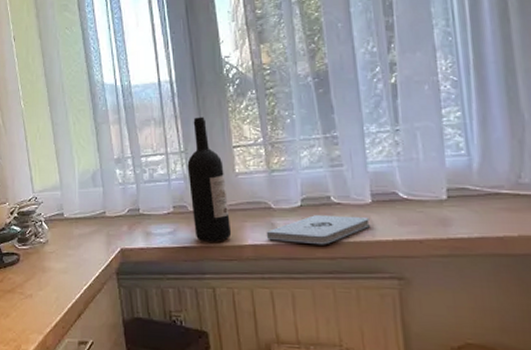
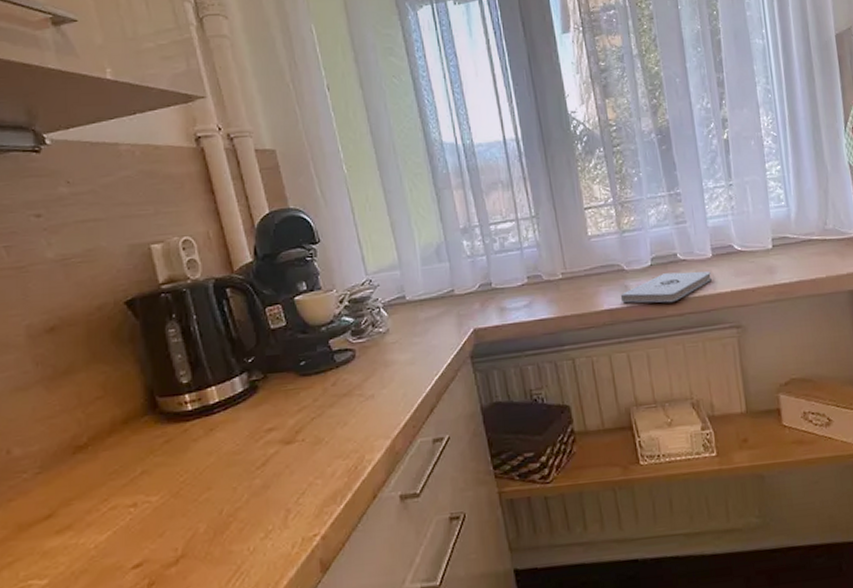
wine bottle: present [187,117,232,242] -> none [539,177,588,312]

